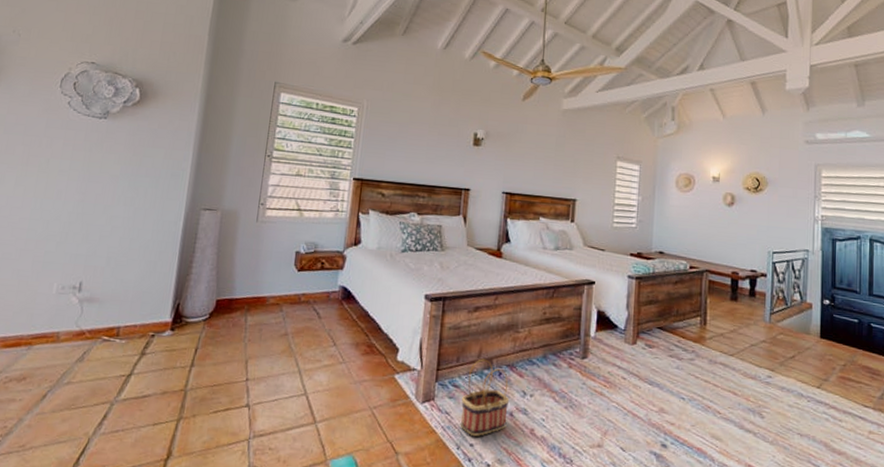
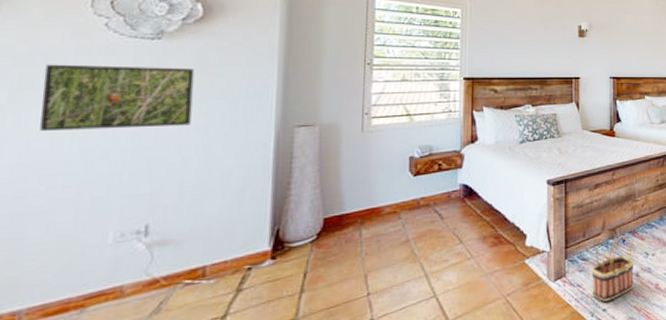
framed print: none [16,134,129,198] -> present [40,64,195,131]

